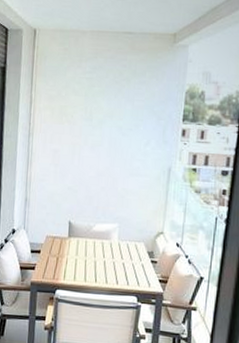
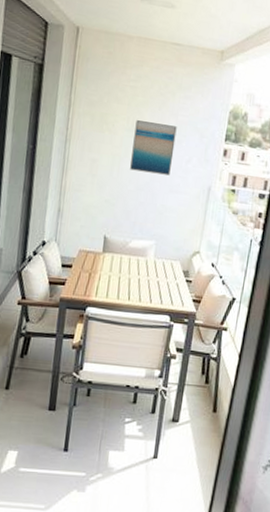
wall art: none [90,109,134,160] -> present [130,120,177,176]

